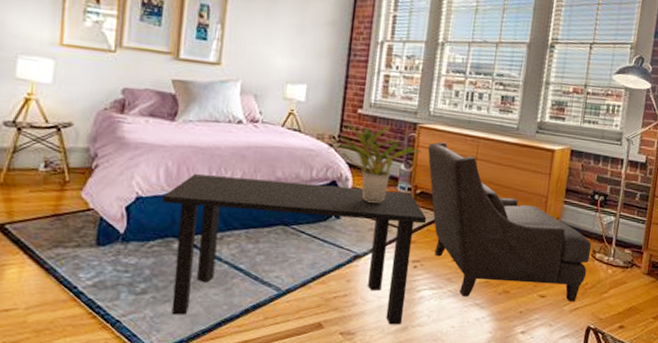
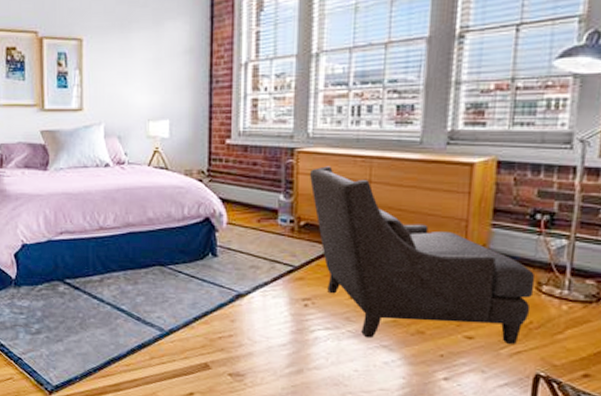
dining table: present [163,174,427,325] -> none [45,220,315,367]
potted plant: present [327,121,422,204] -> none [197,154,302,240]

